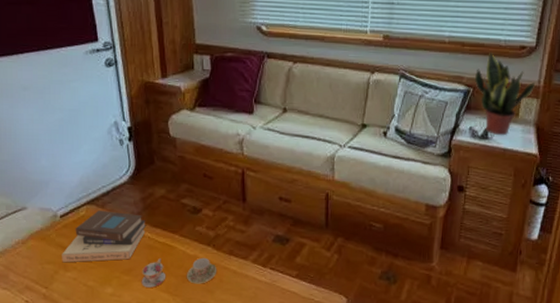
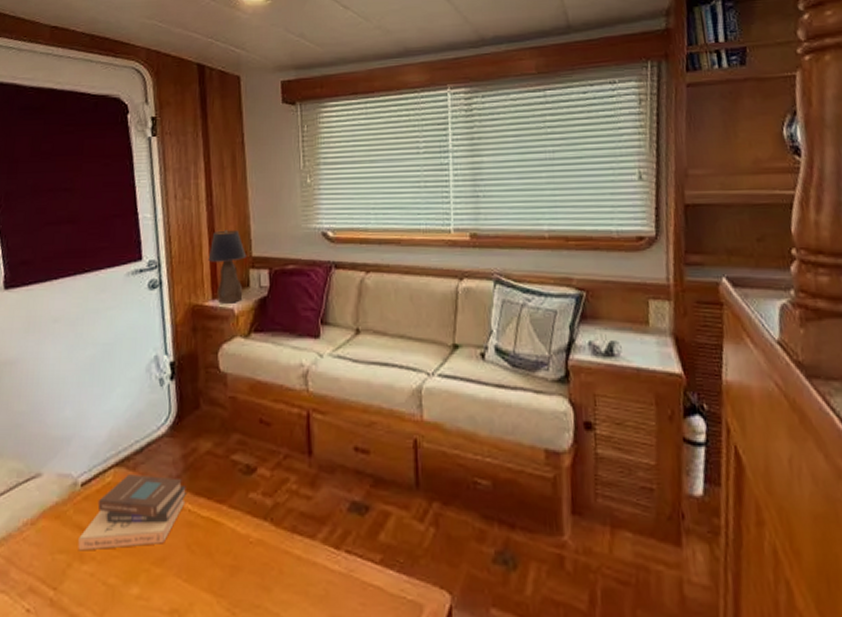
teacup: present [141,257,166,288] -> none [176,539,210,585]
table lamp: none [157,19,191,82] -> present [208,229,247,304]
teacup: present [186,257,217,284] -> none [235,537,276,578]
potted plant: present [475,51,536,136] -> none [586,245,664,352]

